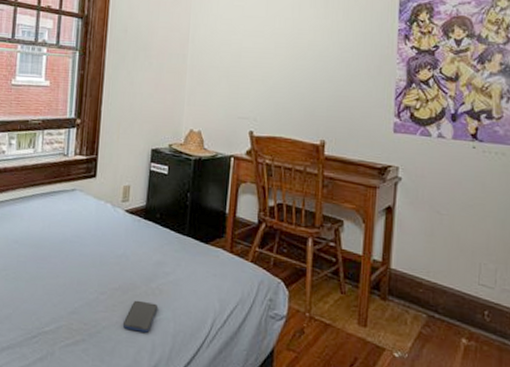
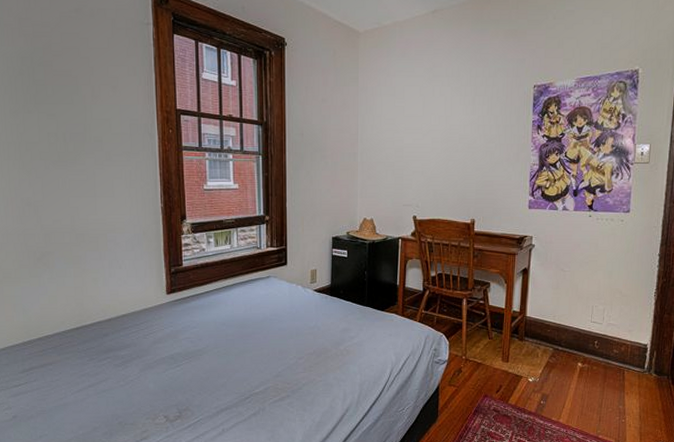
smartphone: present [122,300,158,333] -> none [319,360,347,385]

